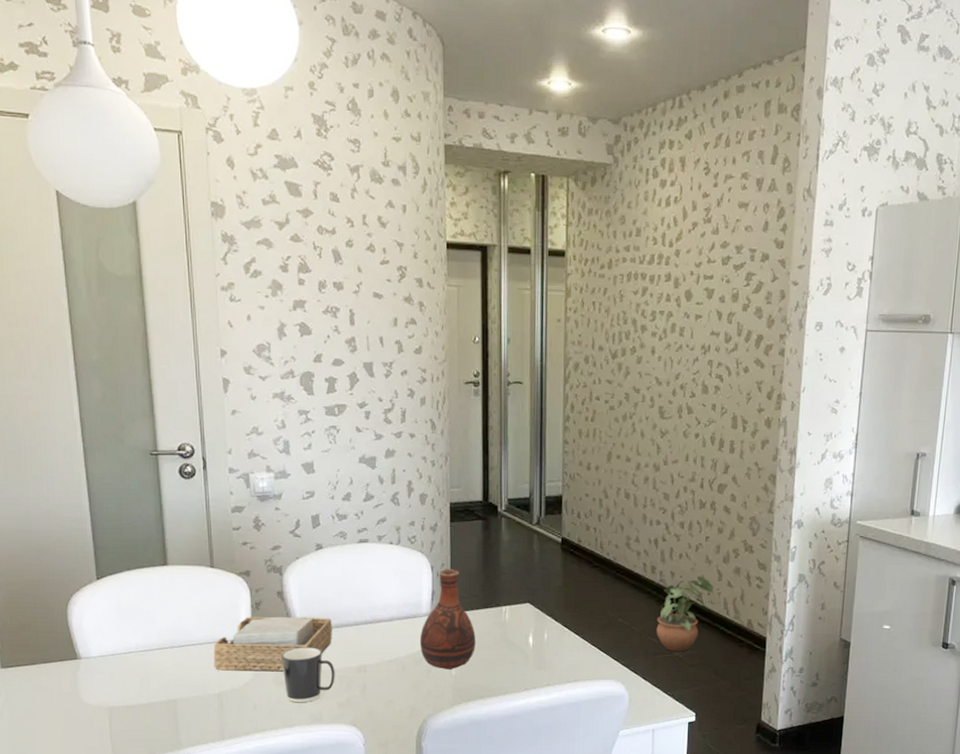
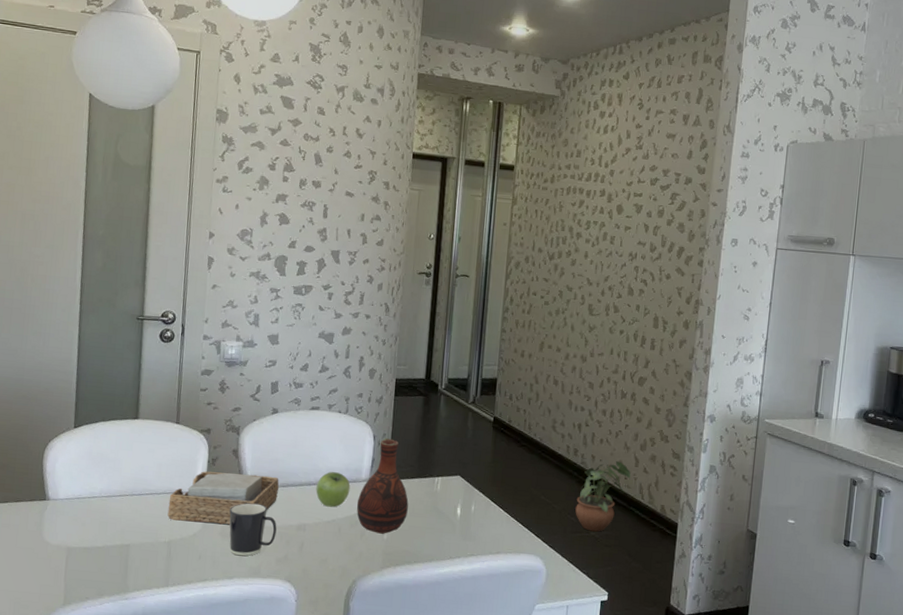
fruit: none [373,608,411,646] -> present [316,472,351,508]

